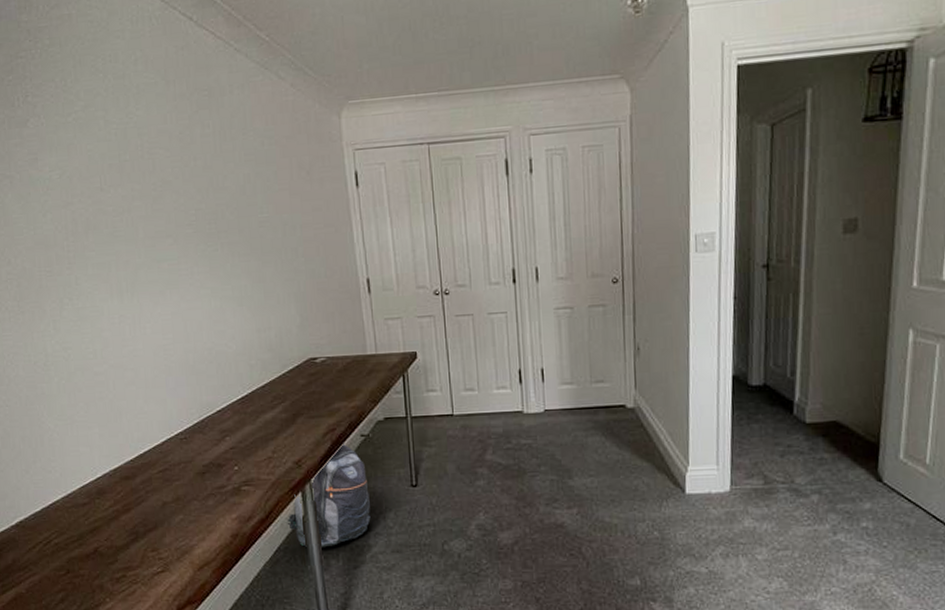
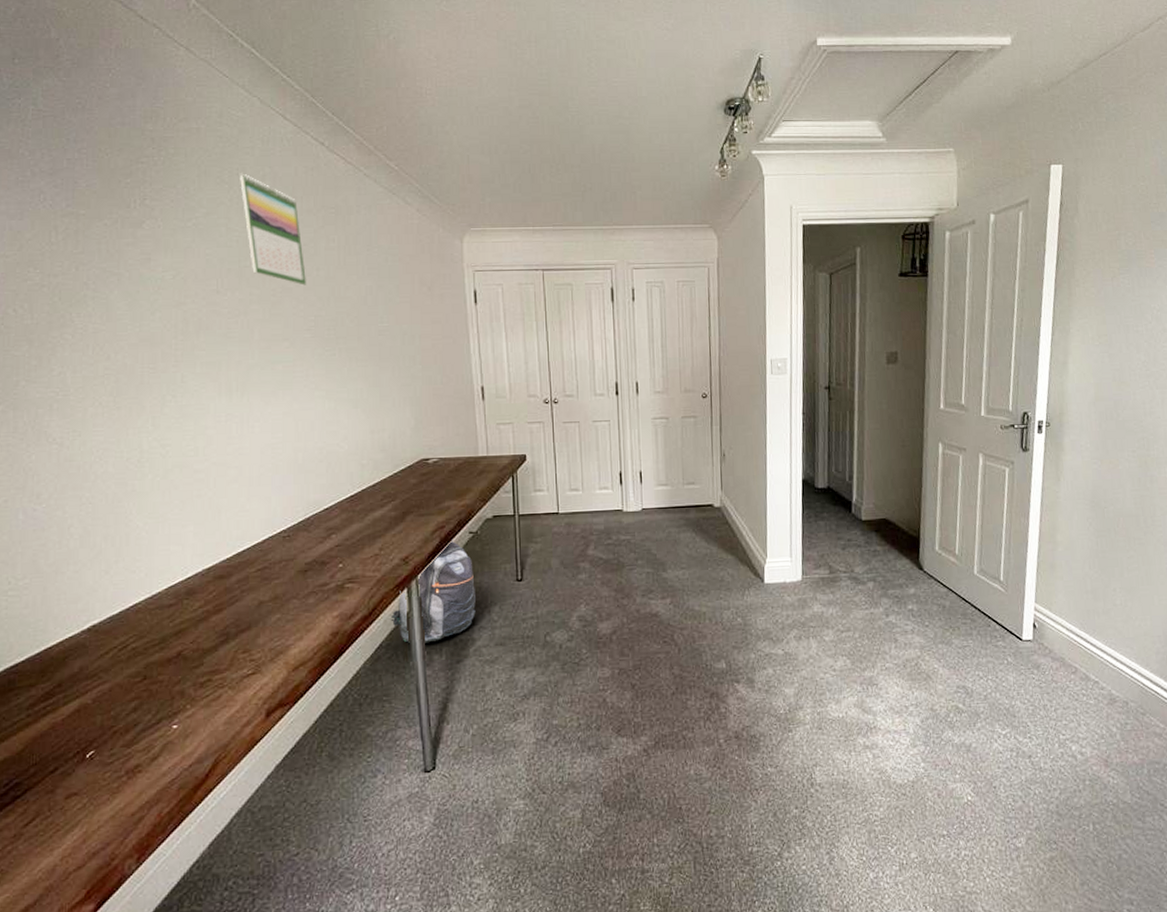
calendar: none [113,59,185,178] -> present [240,173,306,286]

